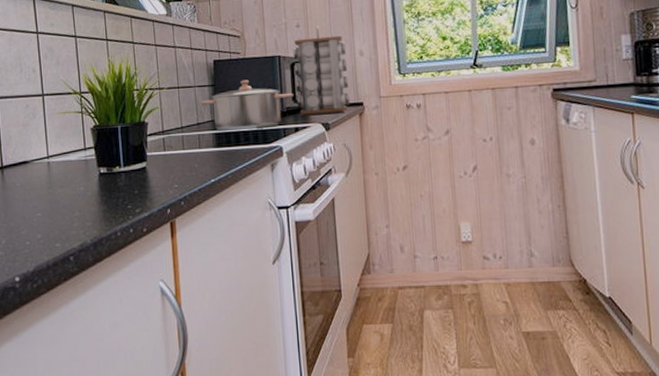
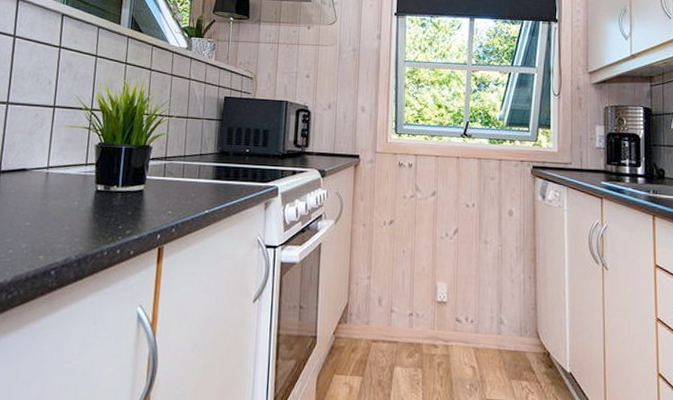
cooking pot: present [199,79,294,131] -> none [205,119,296,167]
spice rack: present [293,26,349,116] -> none [298,78,349,163]

